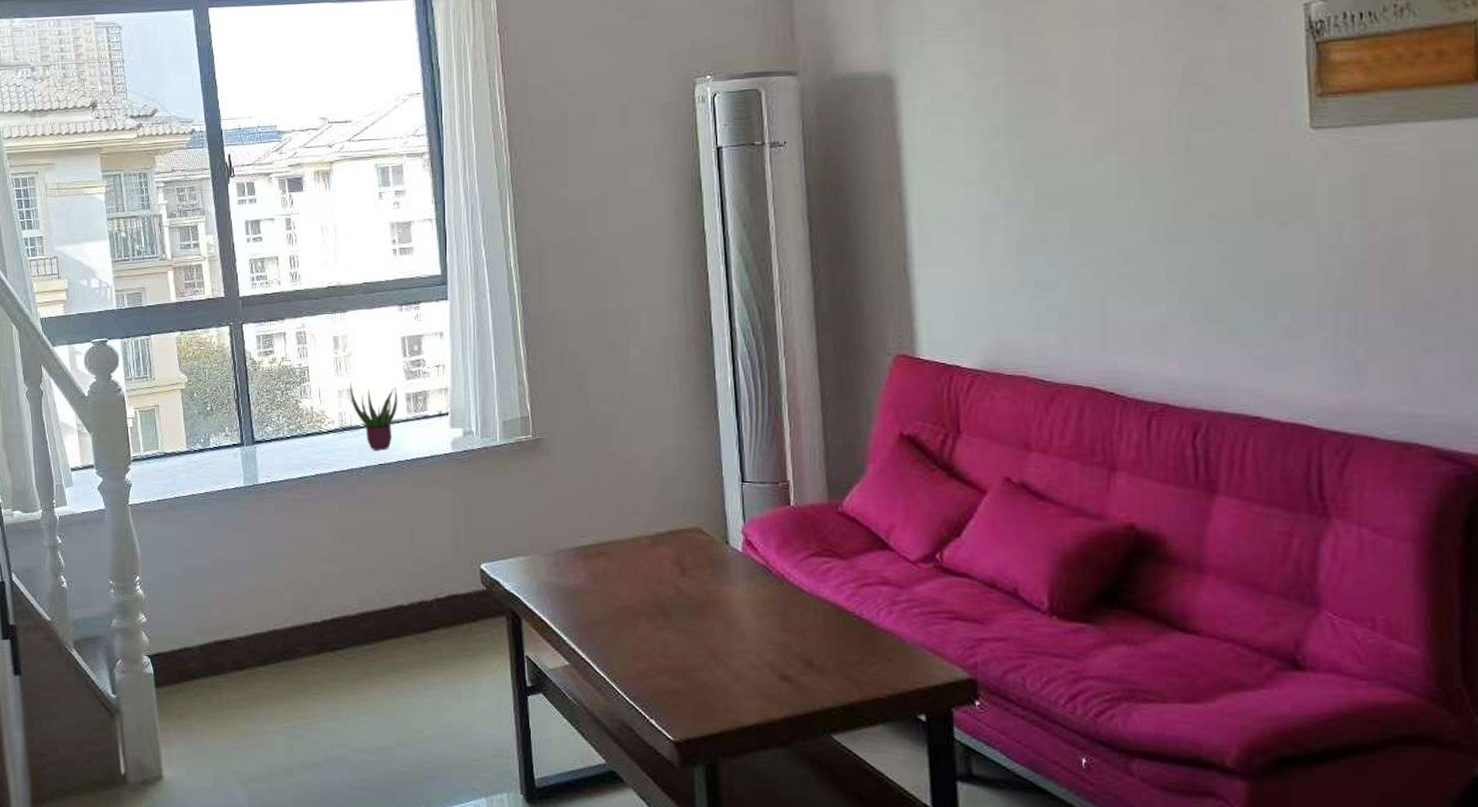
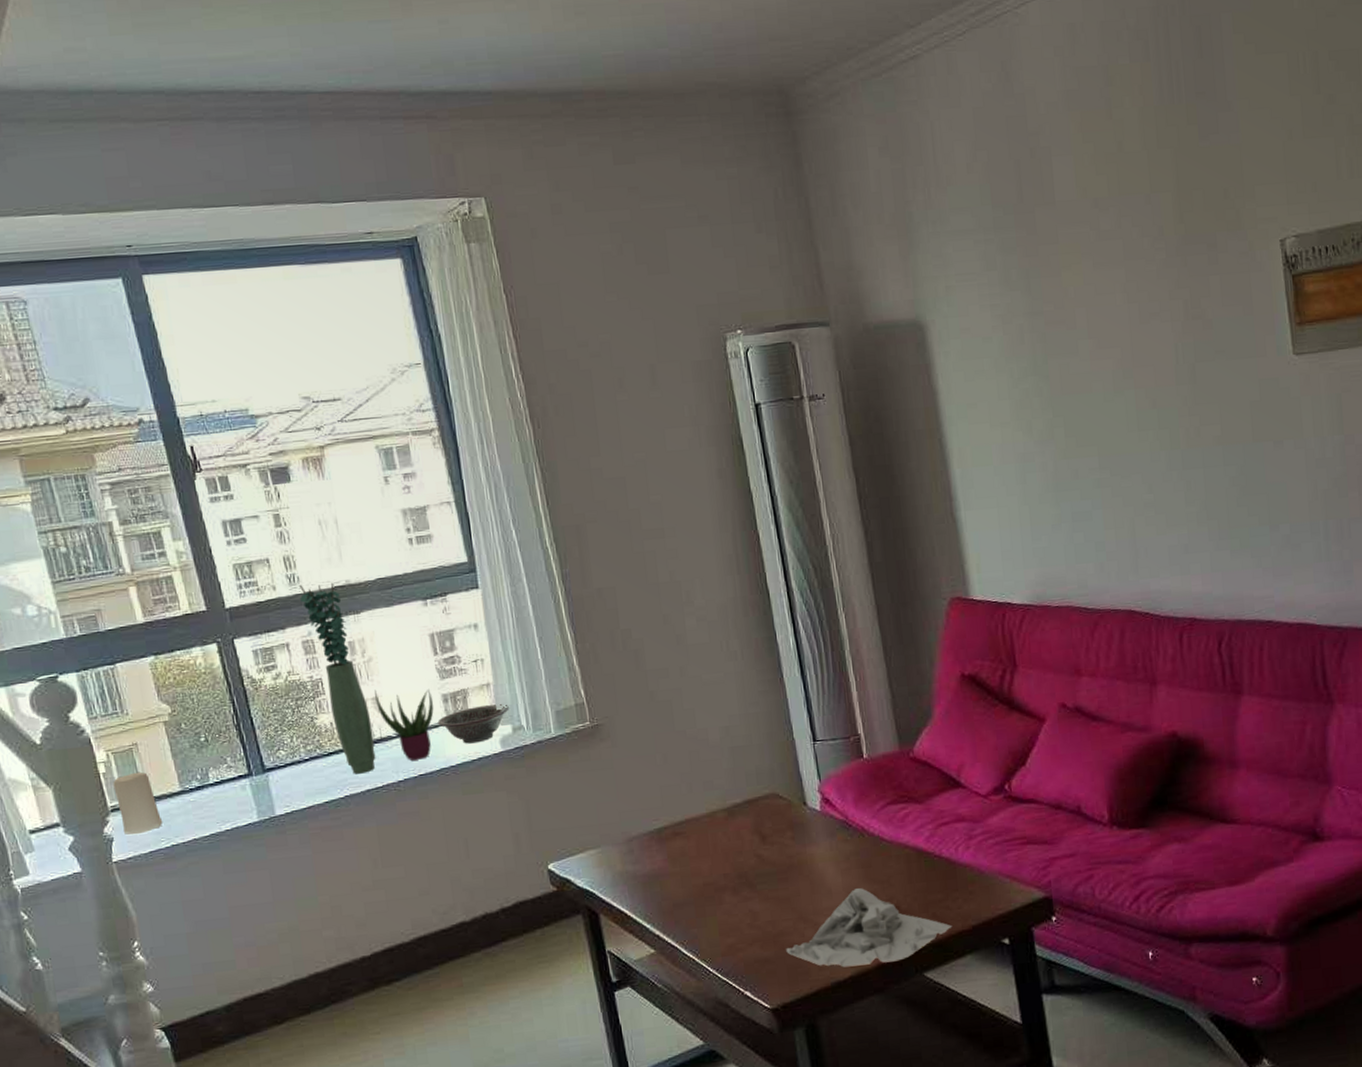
candle: none [137,430,171,484] -> present [113,771,163,835]
vase: none [299,282,345,456] -> present [300,582,376,774]
decorative bowl: none [400,408,462,442] -> present [438,704,509,744]
tissue: none [694,636,866,718] -> present [786,888,953,968]

